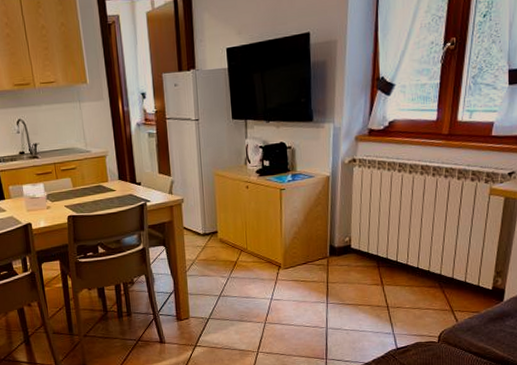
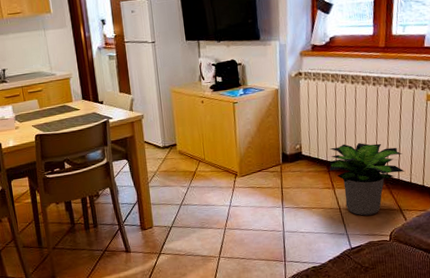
potted plant: none [379,238,460,315] -> present [329,143,405,216]

